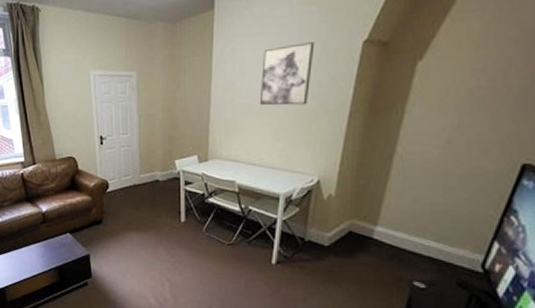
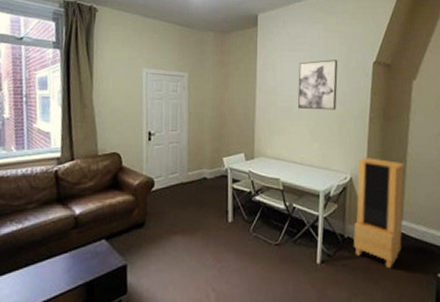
storage cabinet: none [314,158,388,272] -> present [352,158,405,268]

